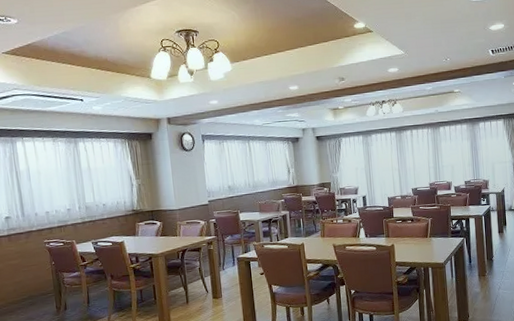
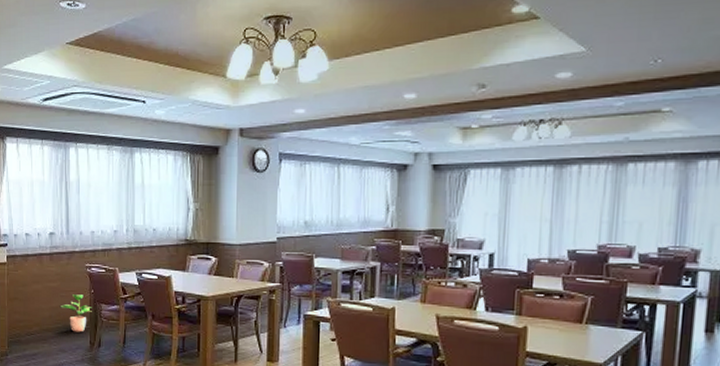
potted plant: none [23,267,55,301] -> present [59,294,92,332]

